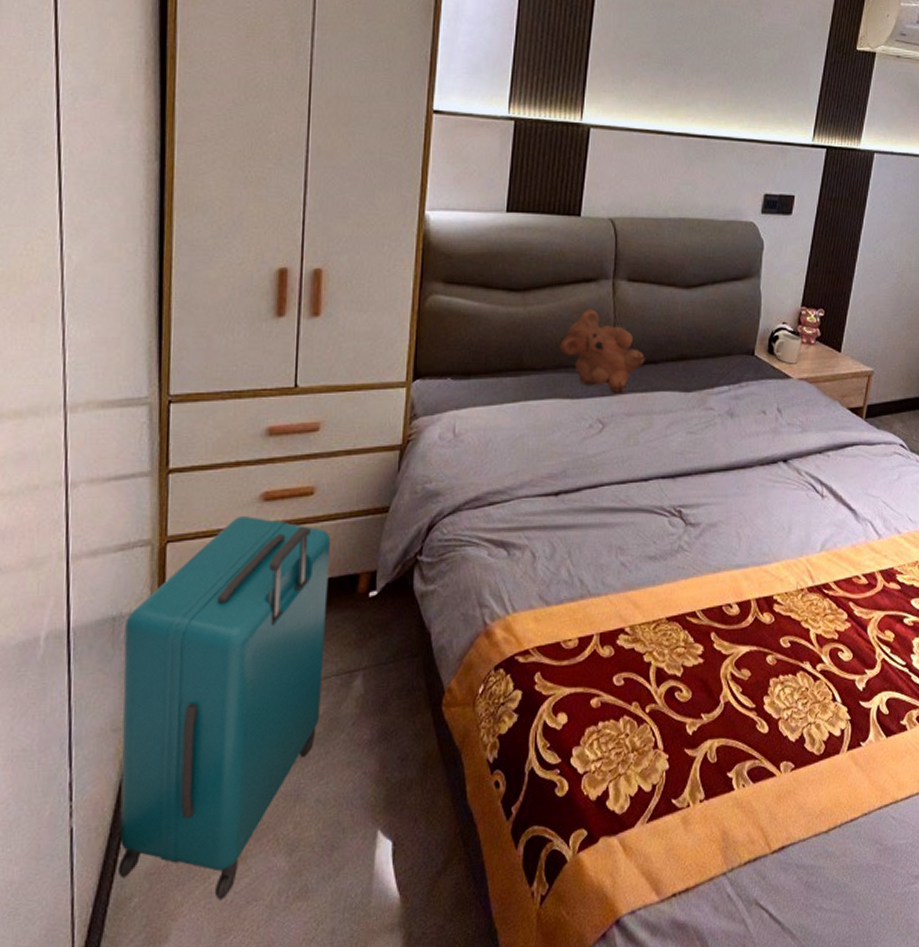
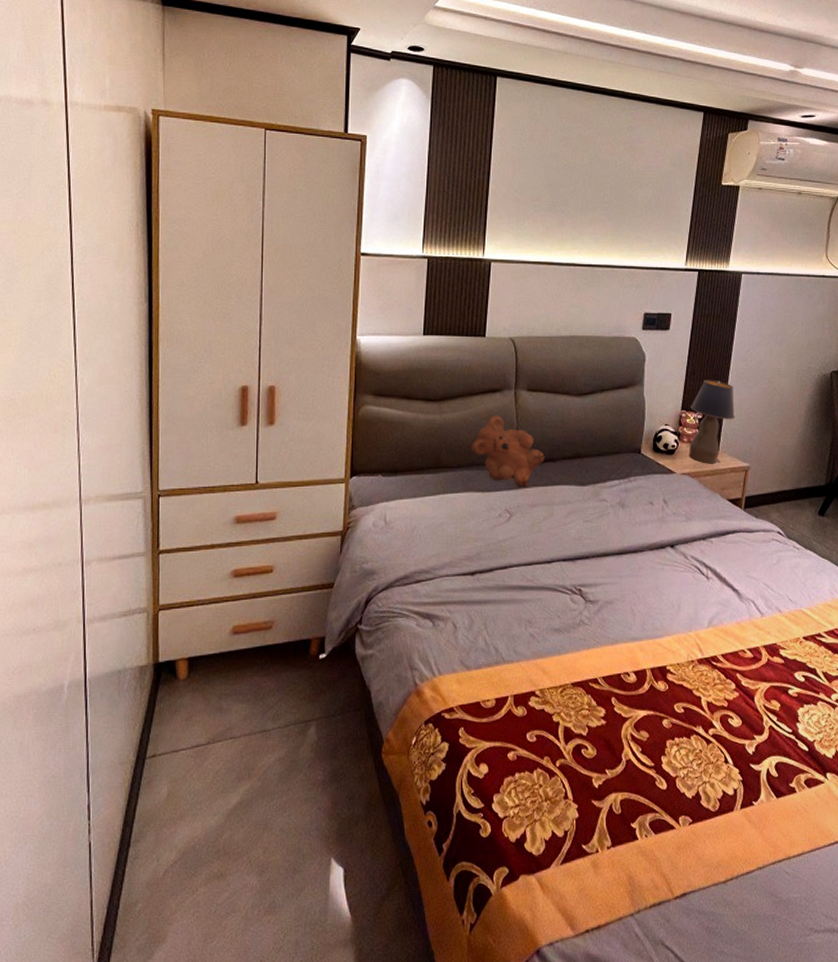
suitcase: present [117,516,331,900] -> none [126,590,288,909]
mug: present [774,333,802,364] -> none [658,433,684,461]
table lamp: none [807,272,860,368] -> present [688,379,735,464]

